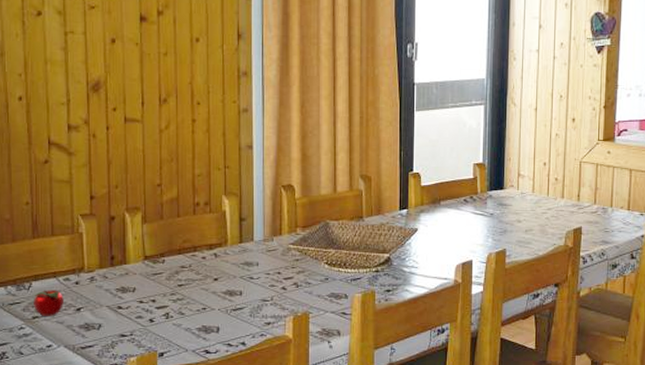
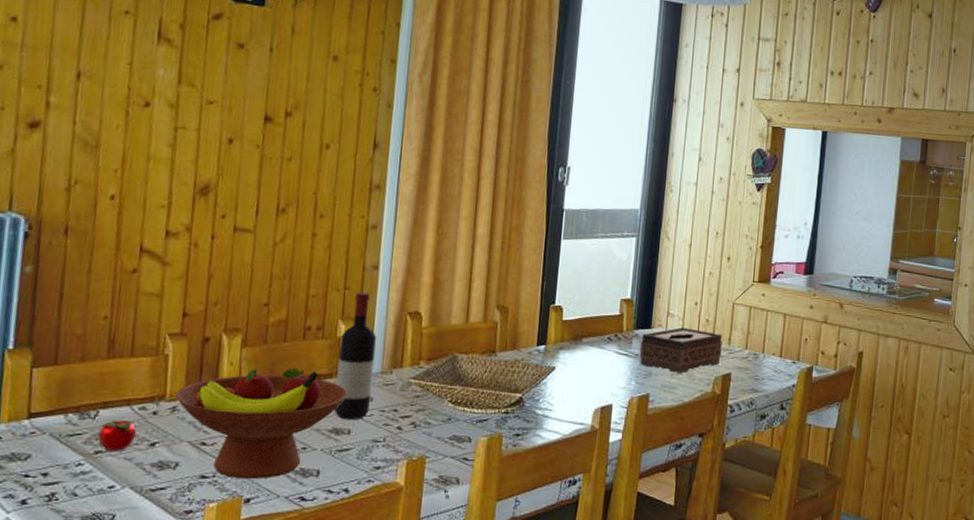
fruit bowl: none [92,240,237,337] -> present [175,368,349,480]
wine bottle: none [226,170,257,282] -> present [333,292,376,419]
tissue box: none [494,187,572,229] -> present [639,327,723,374]

